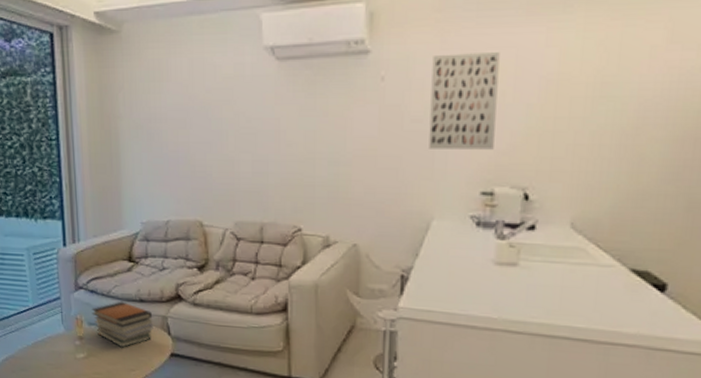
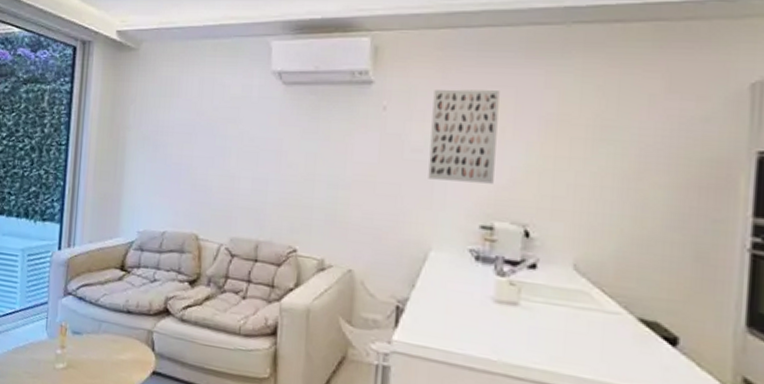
book stack: present [91,301,153,348] -> none [77,310,138,361]

